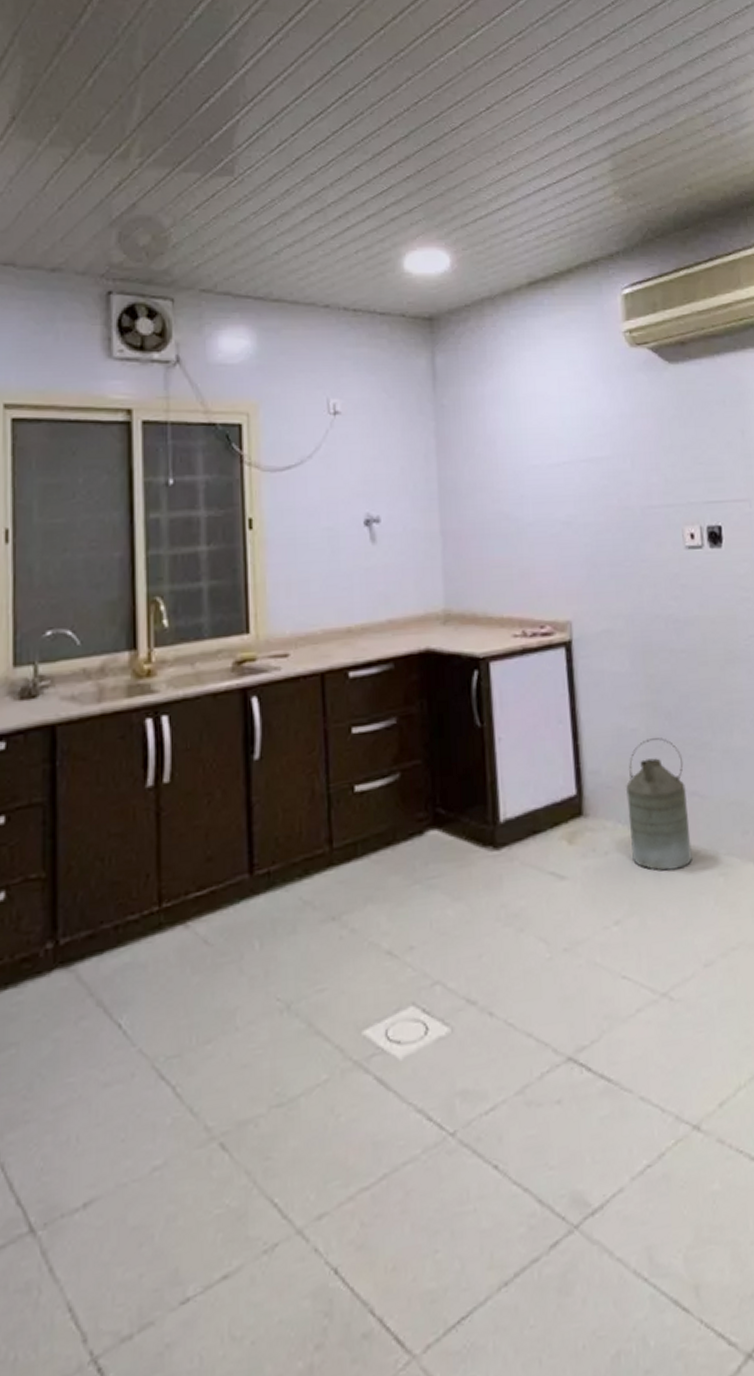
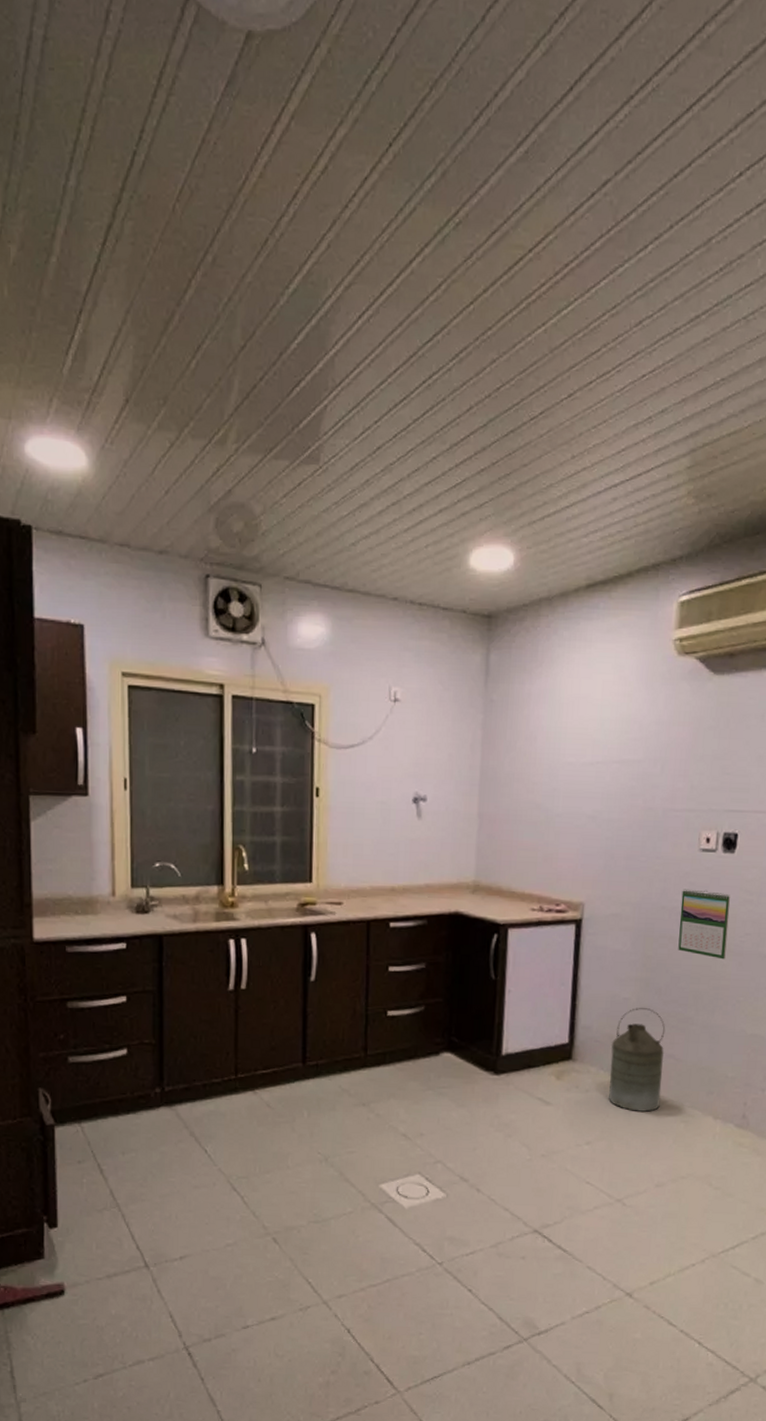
calendar: none [675,591,733,669] -> present [678,889,731,960]

